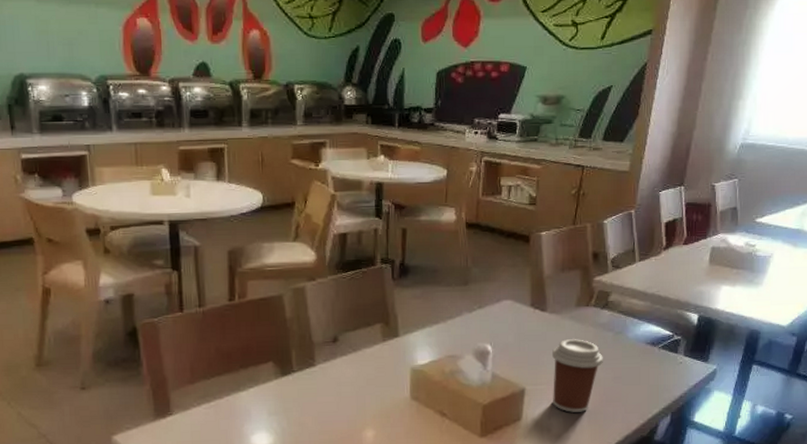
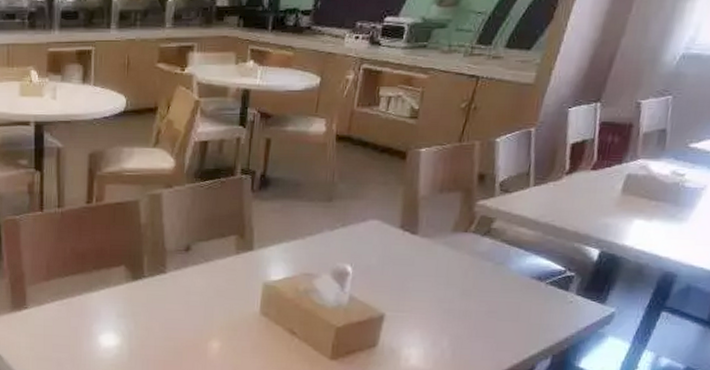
coffee cup: present [552,339,603,413] -> none [414,266,478,345]

